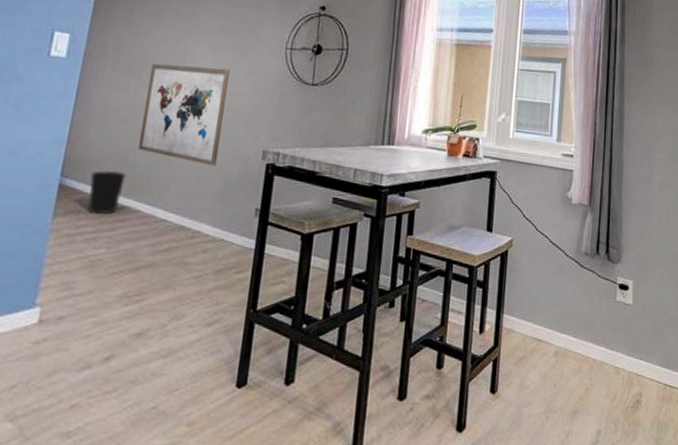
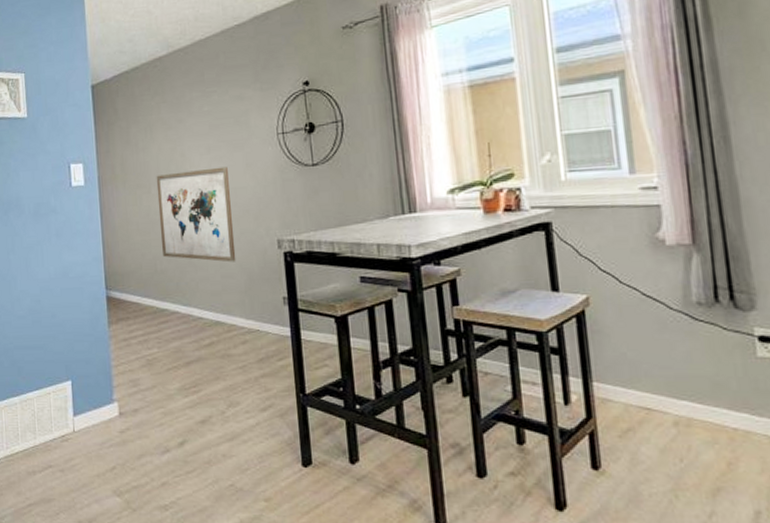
wastebasket: present [88,170,126,215] -> none [129,278,159,319]

